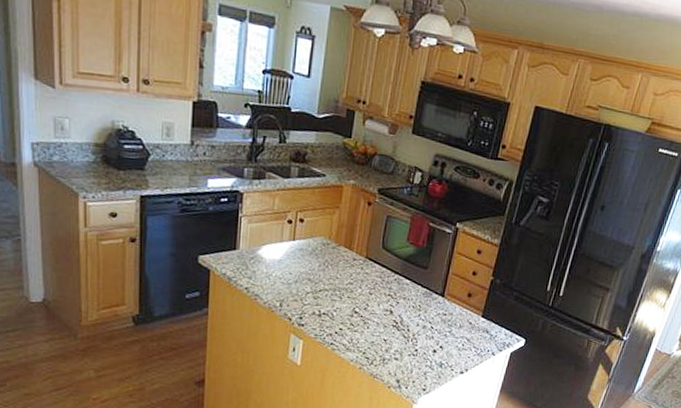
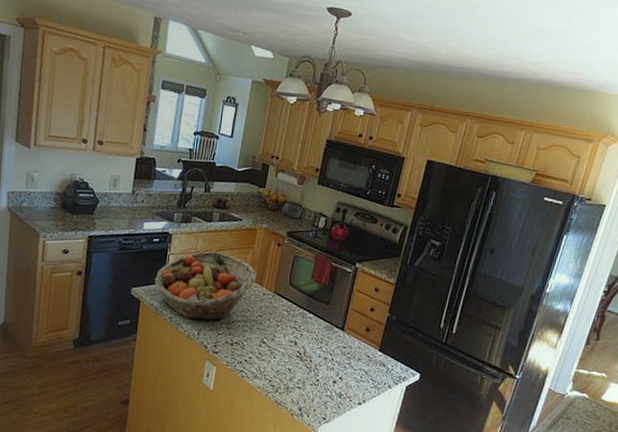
fruit basket: none [225,212,345,291] -> present [154,251,257,321]

